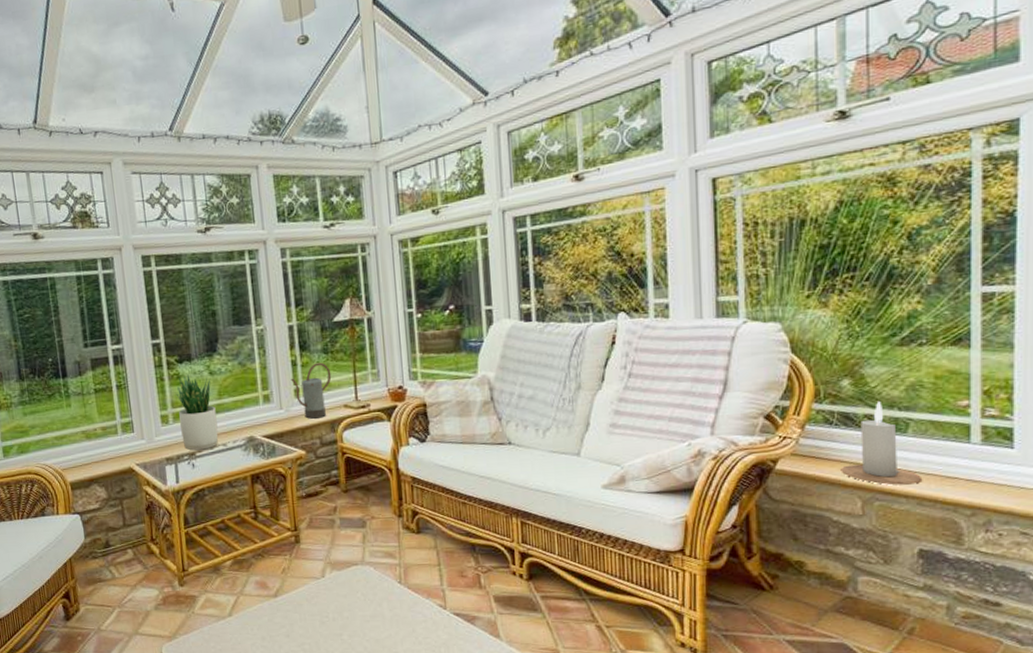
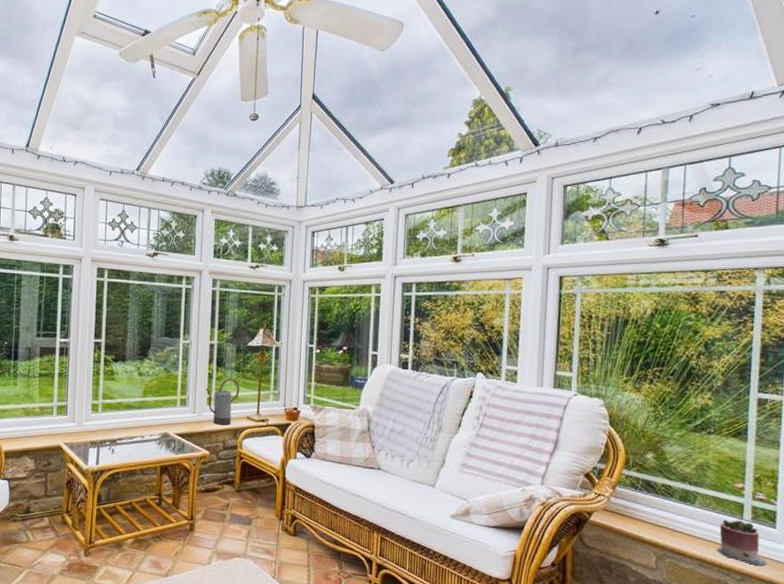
planter: present [175,374,219,451] -> none [107,372,139,439]
candle: present [840,400,923,486] -> none [641,474,705,548]
succulent planter: none [939,444,1004,495] -> present [717,519,767,566]

